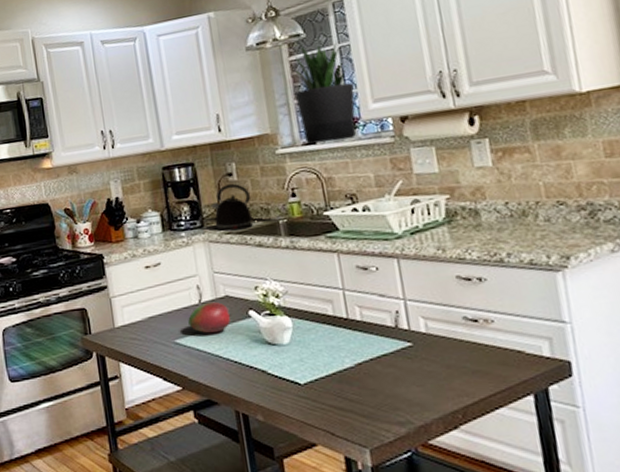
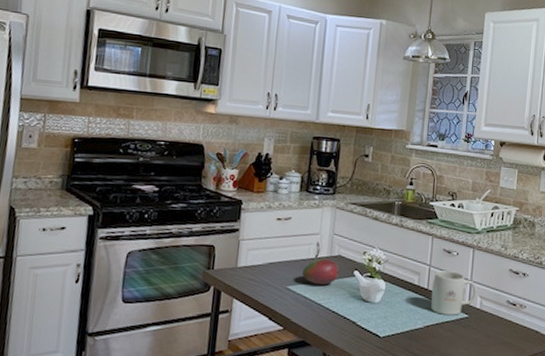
kettle: present [211,183,256,232] -> none [344,163,379,203]
planter: present [294,42,357,145] -> none [430,65,475,150]
mug: none [352,291,417,347] -> present [430,270,477,315]

